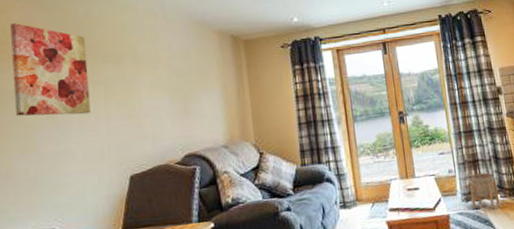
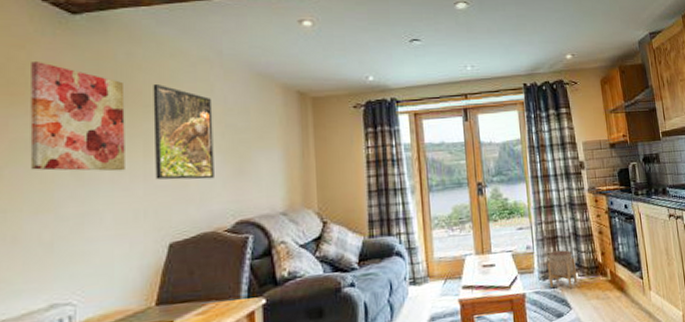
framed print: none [108,36,164,120] -> present [153,83,214,180]

